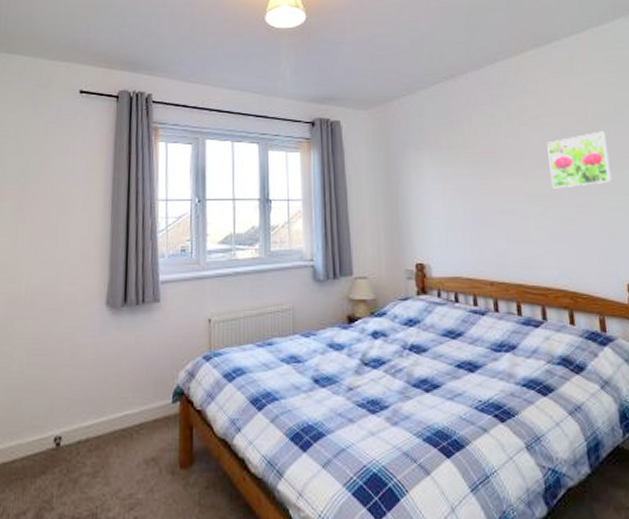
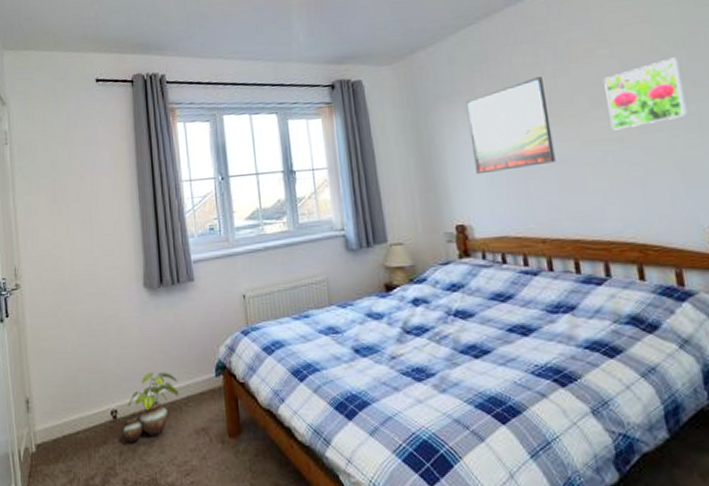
potted plant: none [65,397,132,473] -> present [123,372,179,442]
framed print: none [431,135,505,218] -> present [466,77,556,175]

